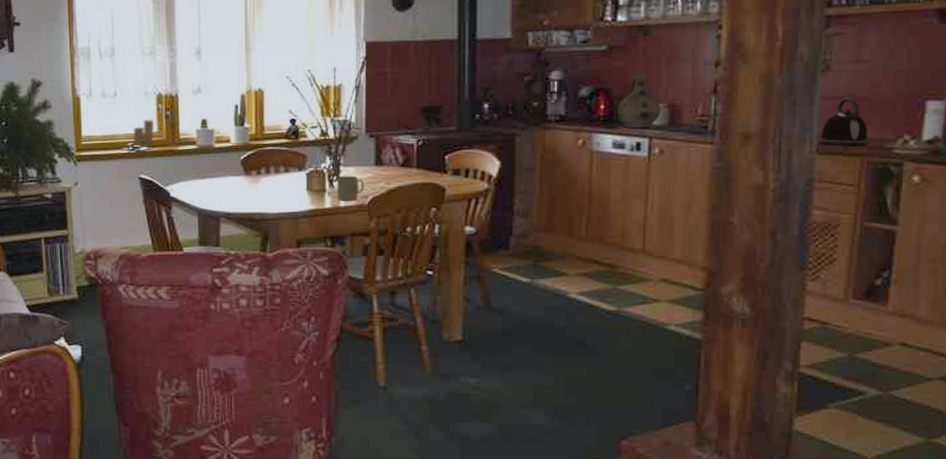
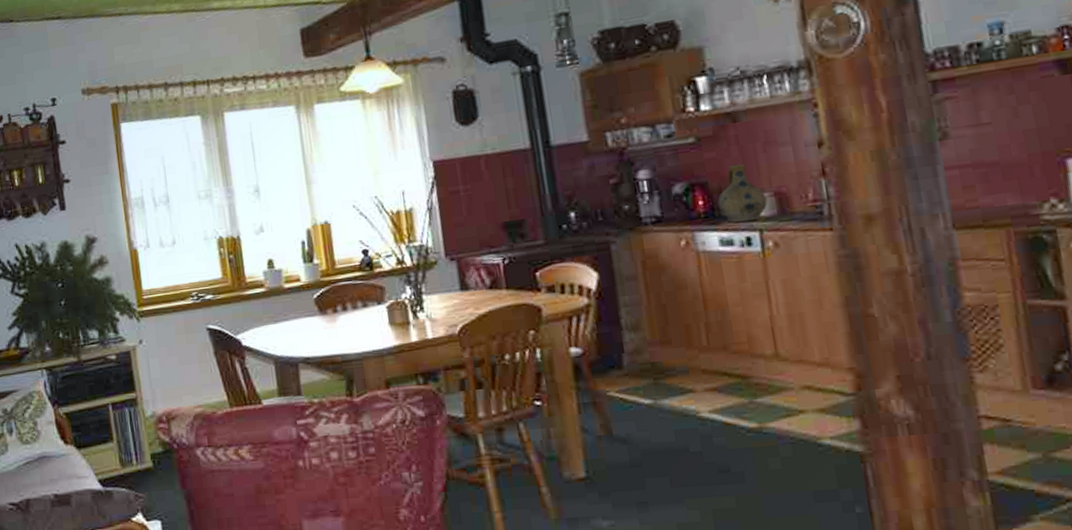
candle: present [133,116,155,146] -> none [196,262,219,295]
mug: present [336,175,365,201] -> none [420,303,452,333]
kettle: present [819,98,869,147] -> none [952,164,1011,220]

